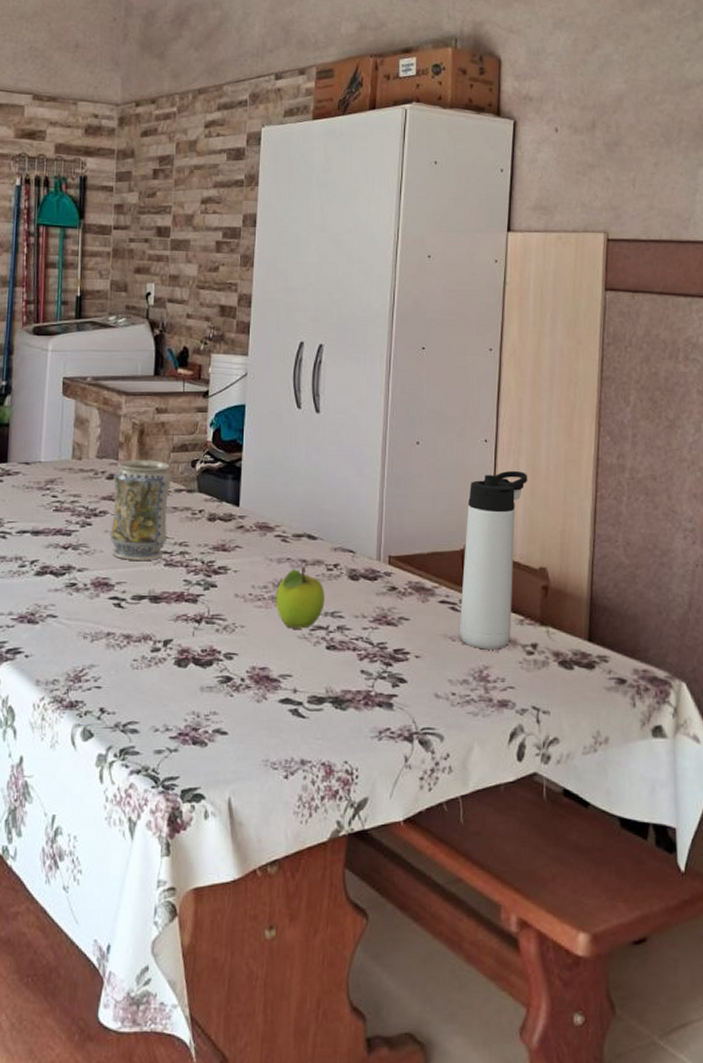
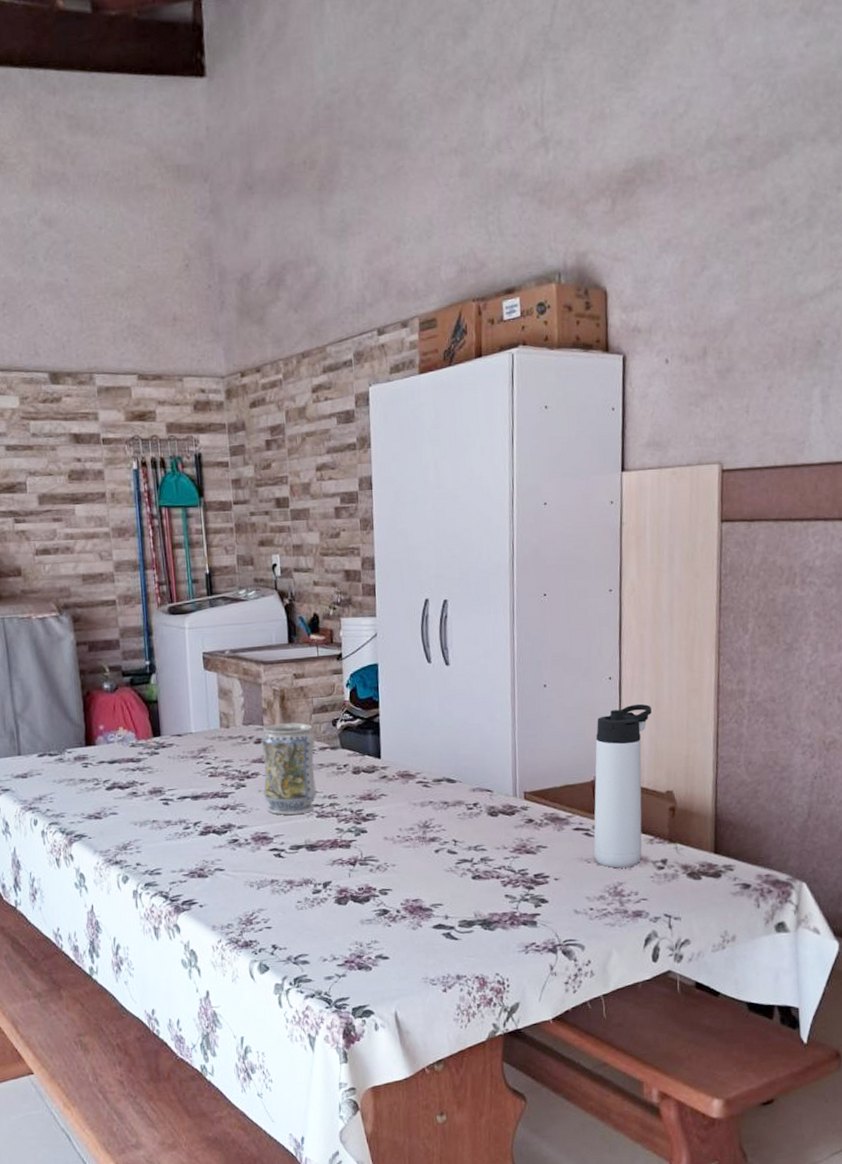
fruit: present [275,567,325,629] -> none [421,808,468,864]

